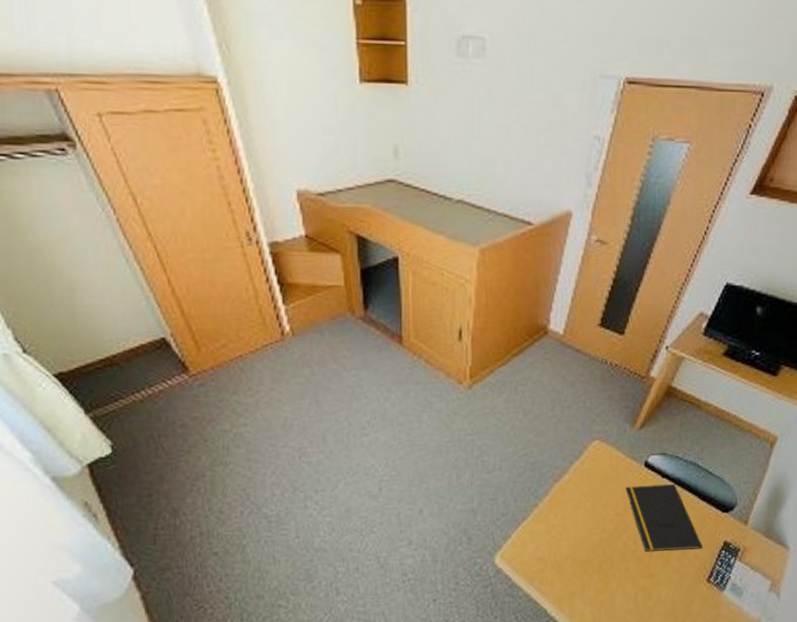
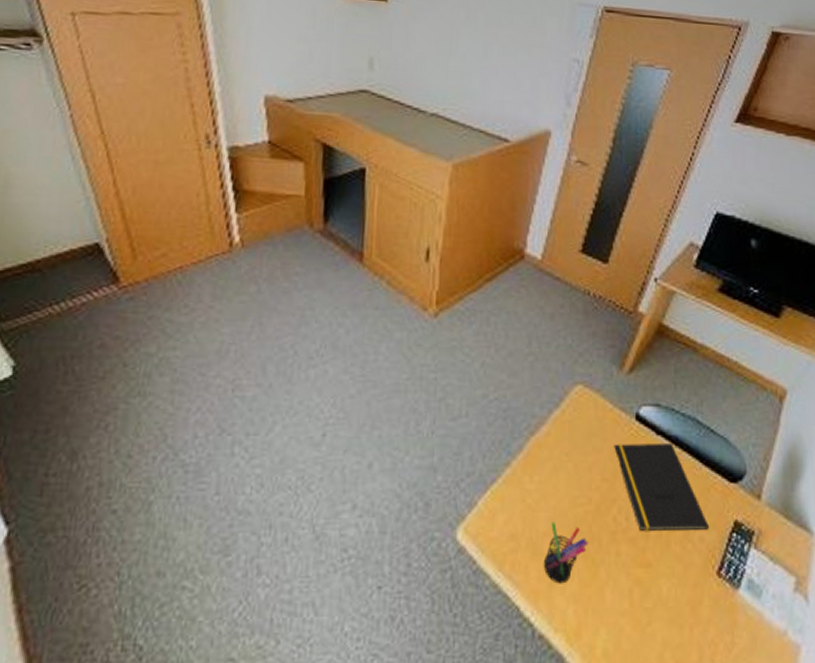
pen holder: none [565,548,603,593] -> present [543,522,589,584]

